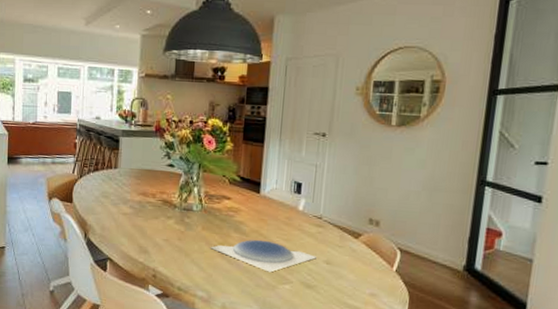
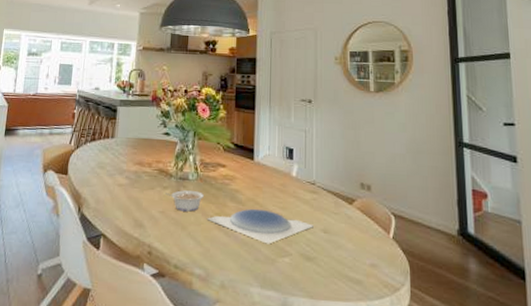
legume: none [169,220,208,241] -> present [165,190,204,212]

